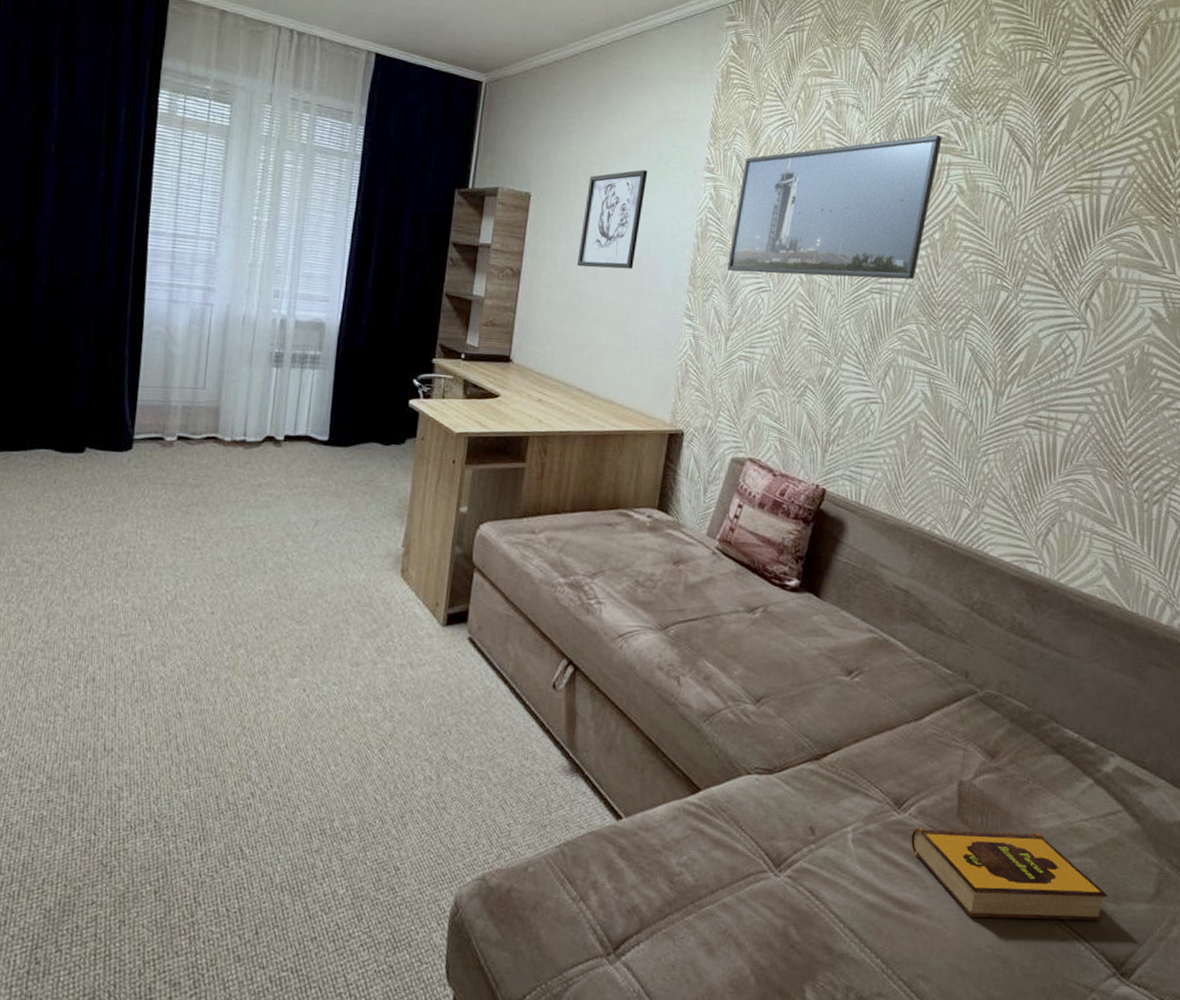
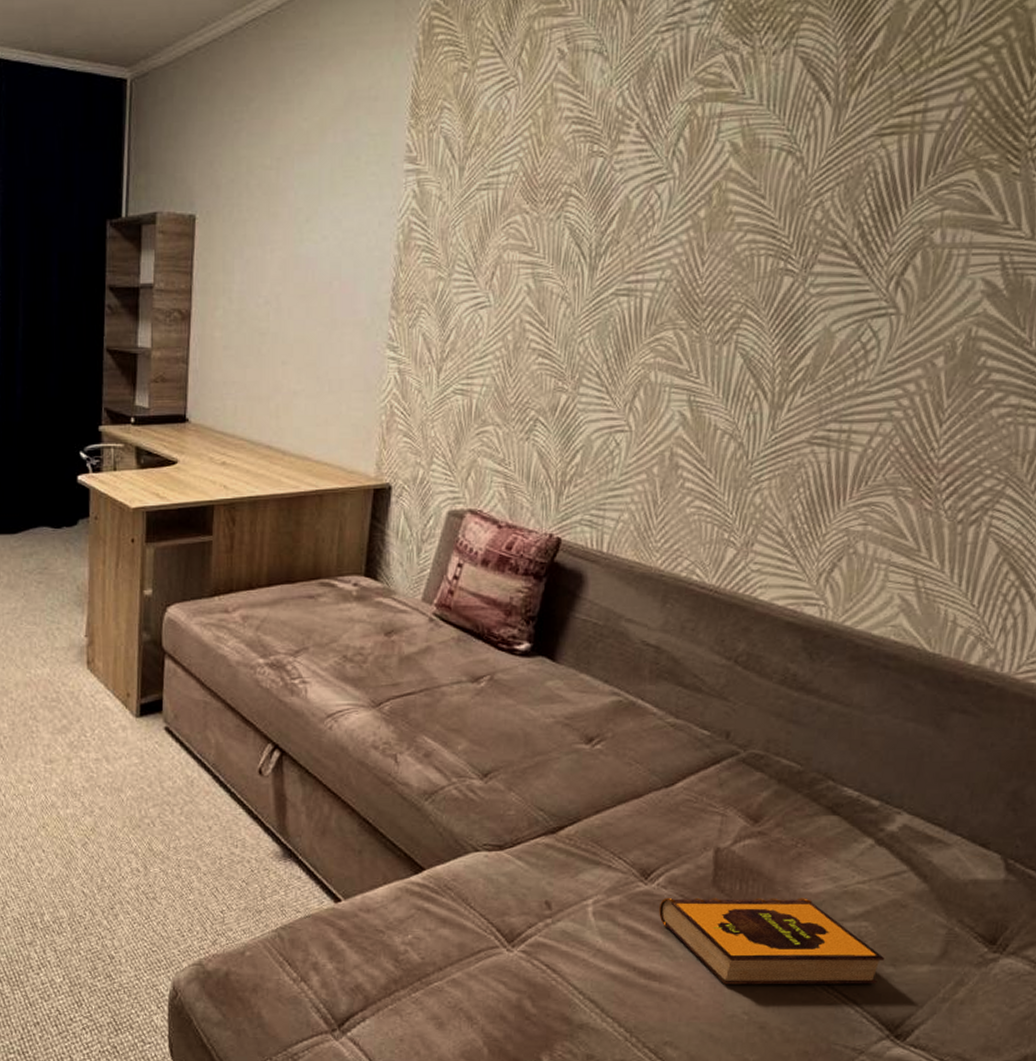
wall art: present [576,170,648,269] -> none [255,170,335,300]
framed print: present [726,135,942,280] -> none [436,78,712,286]

